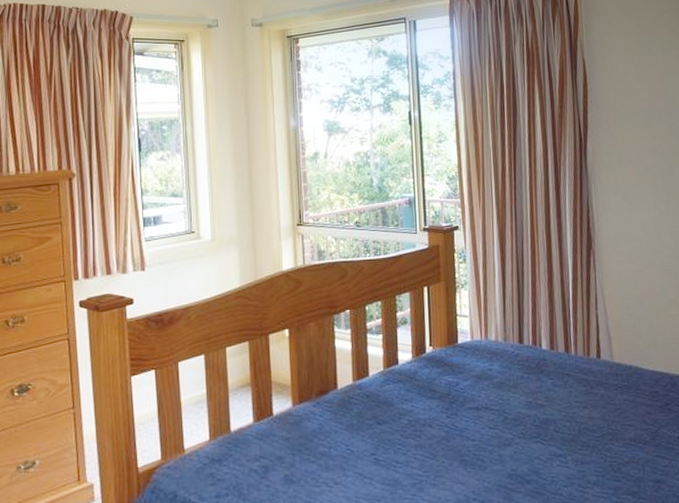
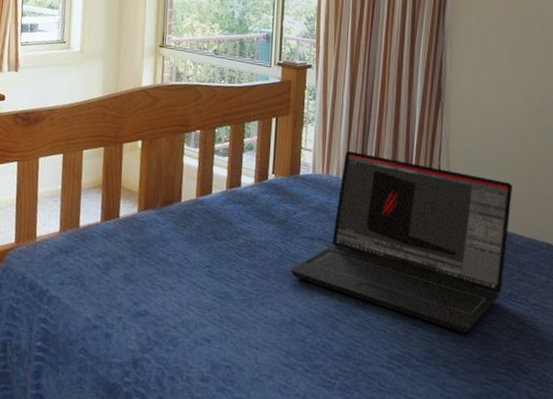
laptop: none [459,312,671,484] -> present [290,151,512,334]

